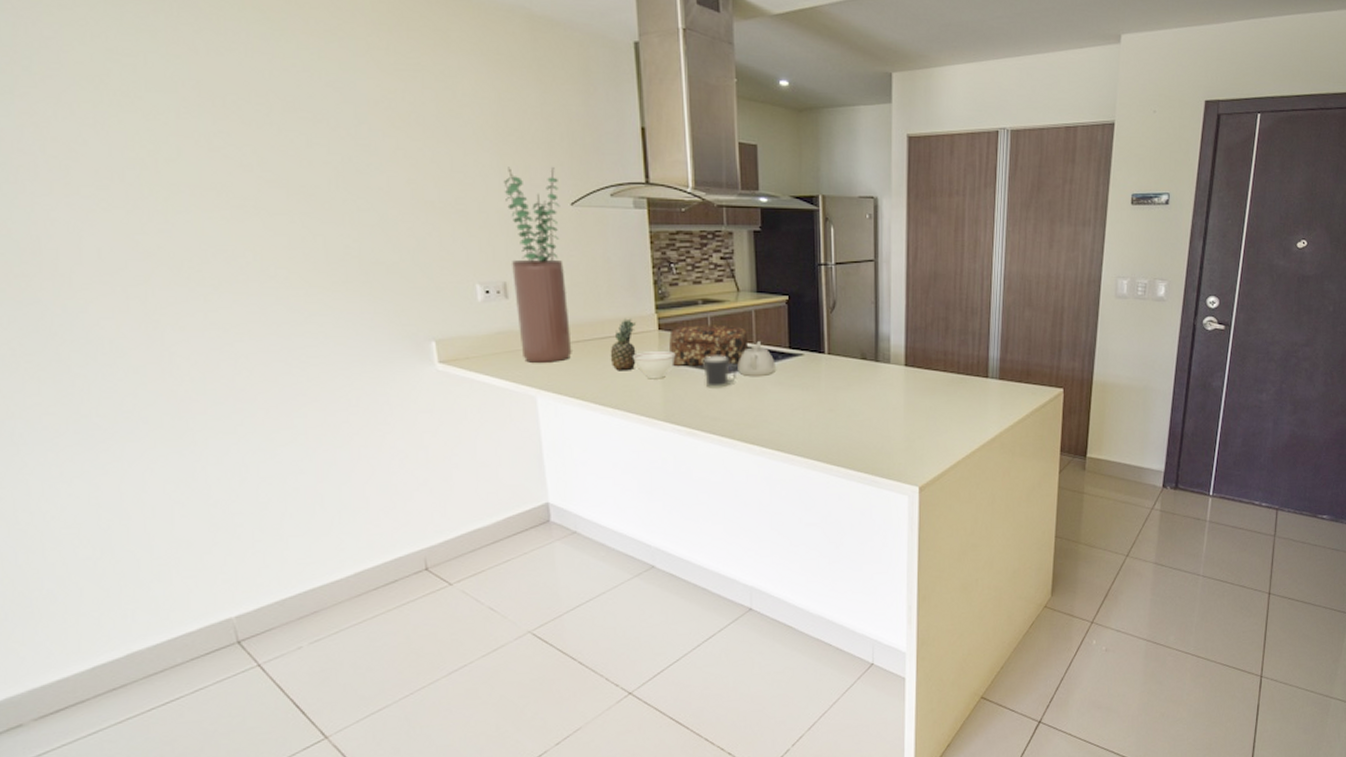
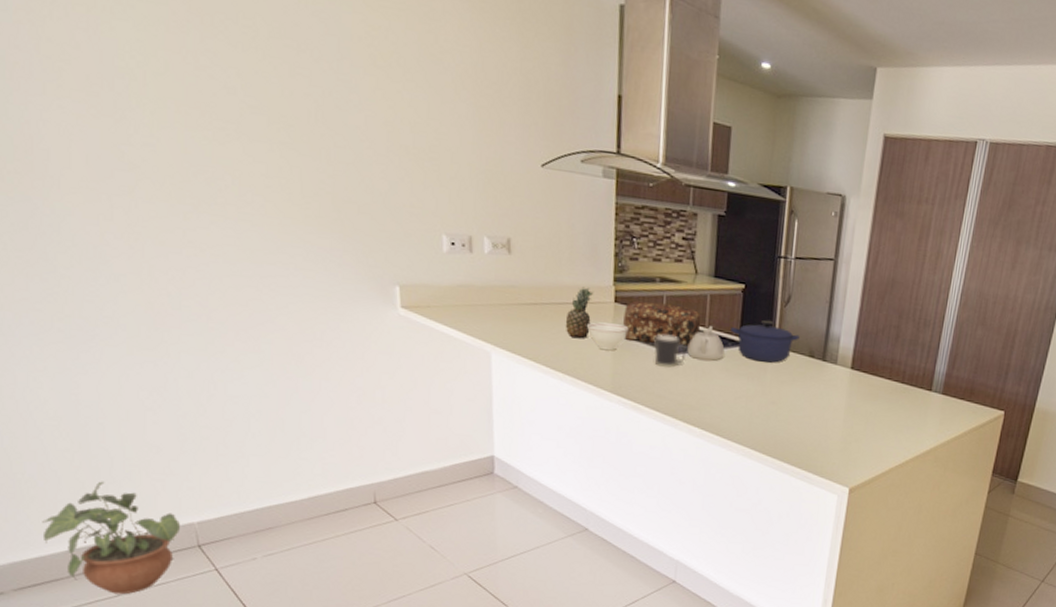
potted plant: none [63,586,216,709] -> present [42,481,180,595]
vase: present [503,167,572,363] -> none [477,120,531,322]
cooking pot: none [779,328,849,370] -> present [731,319,800,363]

